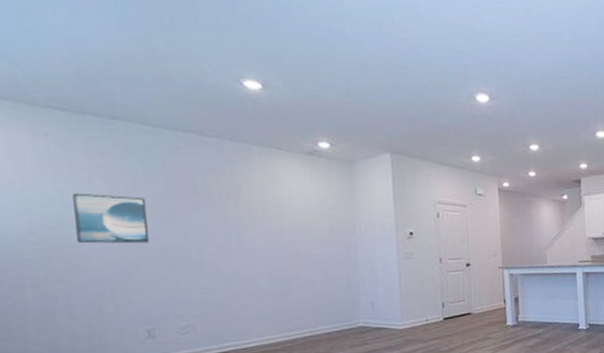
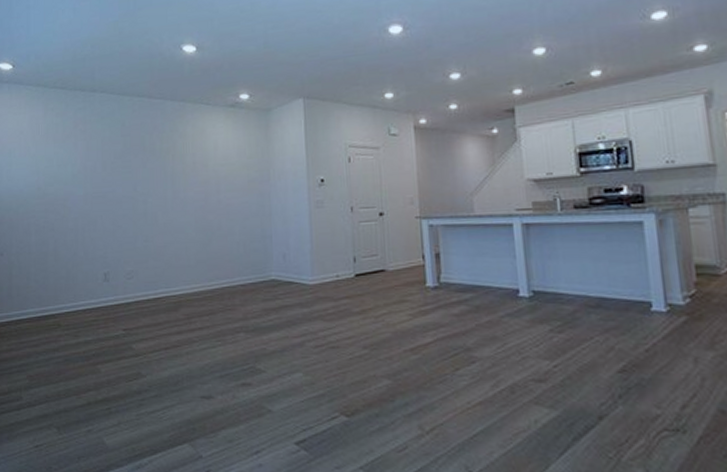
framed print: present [73,193,149,244] -> none [64,154,110,197]

